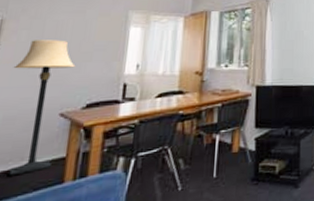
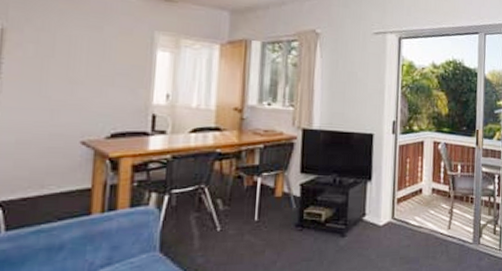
lamp: present [9,40,76,176] -> none [22,56,95,204]

